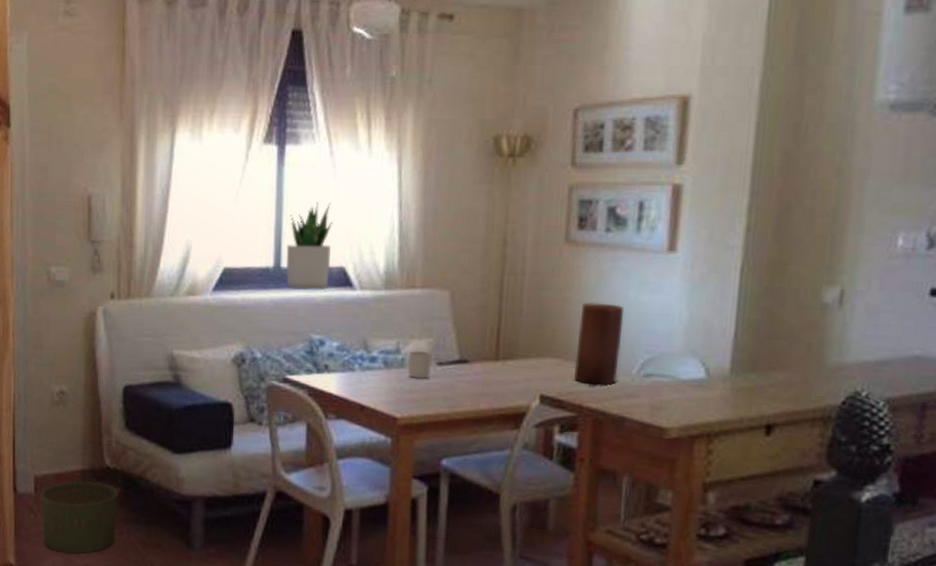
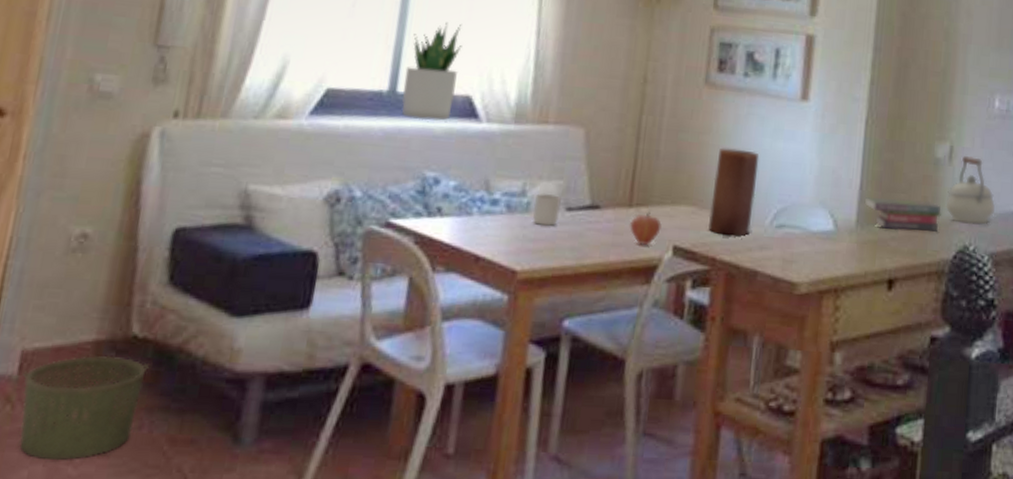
fruit: none [496,364,528,394] -> present [629,211,662,245]
books: none [740,345,829,378] -> present [865,197,941,232]
kettle: none [834,300,895,371] -> present [945,156,995,225]

